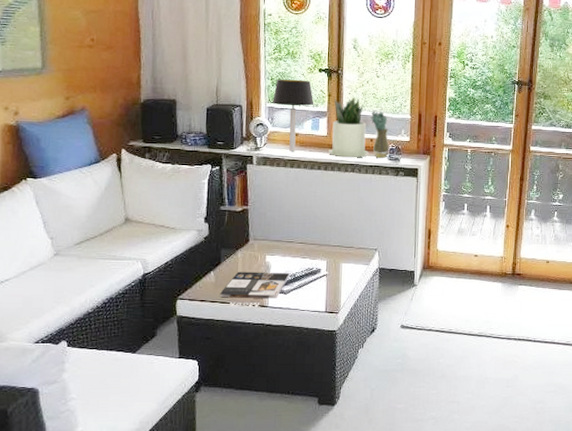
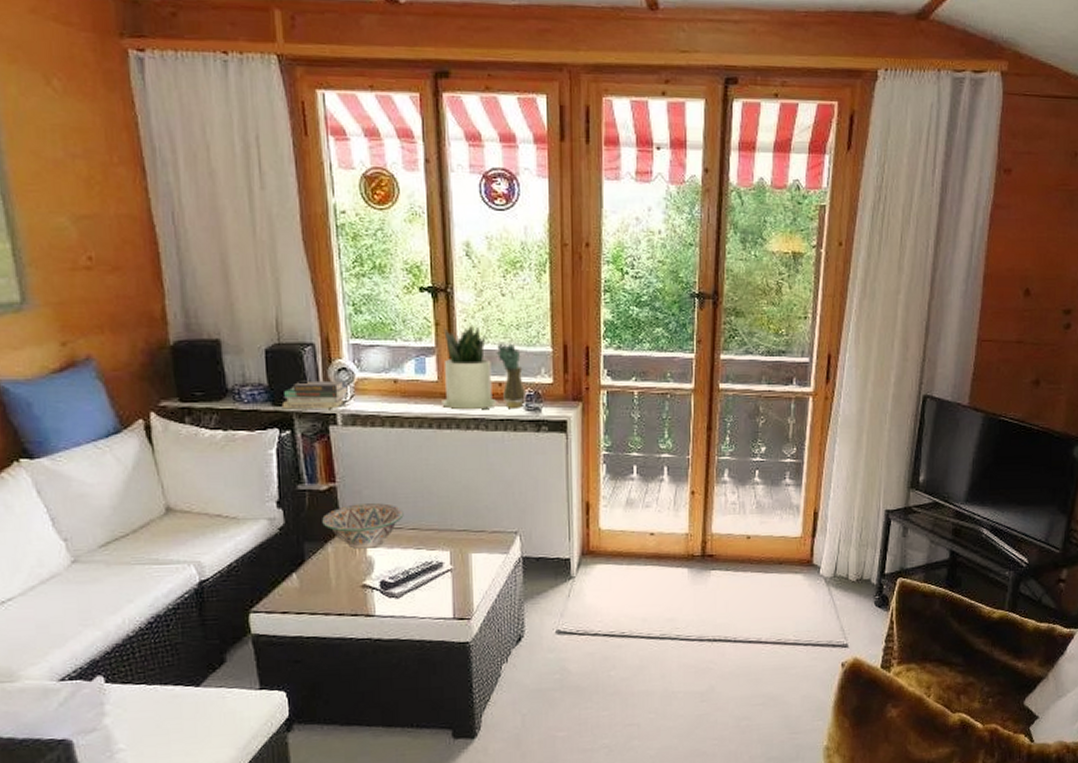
books: none [214,131,263,152] -> present [281,380,348,409]
magazine: present [220,271,290,307] -> none [308,570,401,619]
decorative bowl: none [236,222,295,256] -> present [322,503,404,549]
table lamp: present [272,79,314,152] -> none [357,303,417,405]

